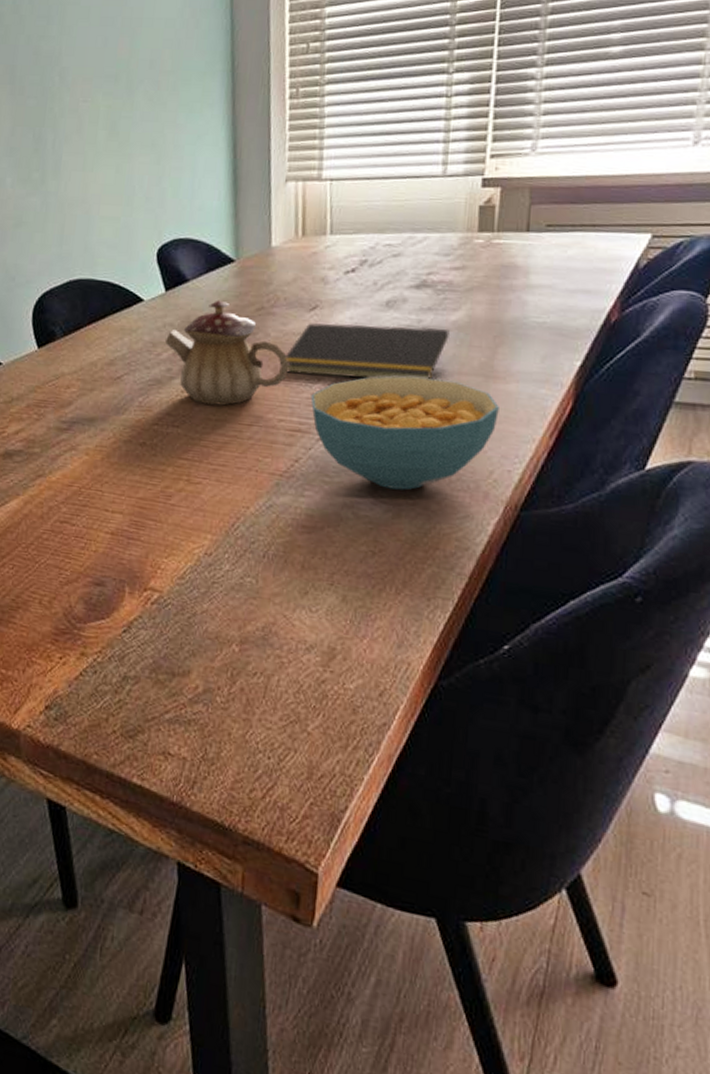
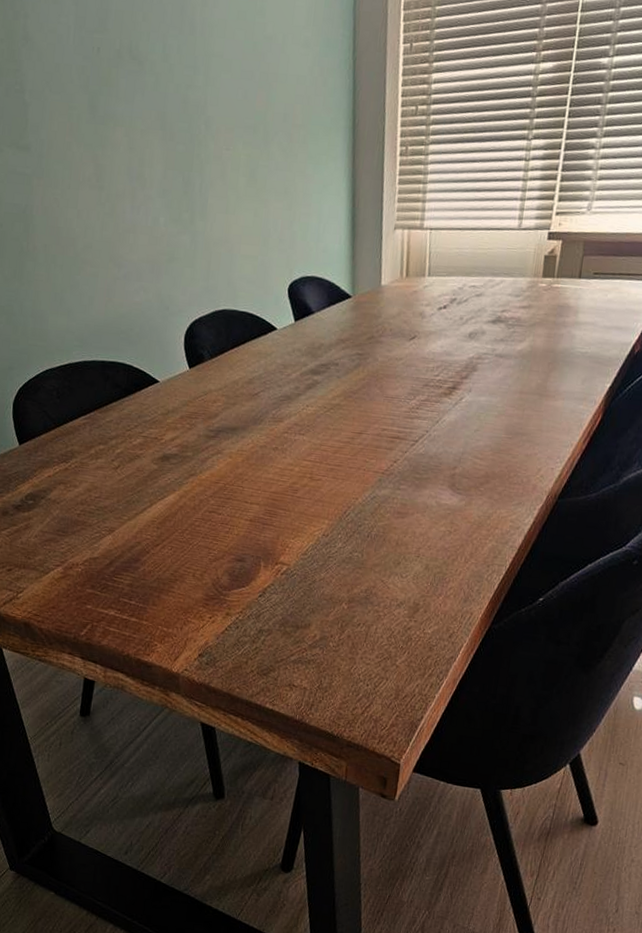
teapot: present [165,300,289,406] -> none [294,329,392,418]
notepad: present [280,323,451,380] -> none [385,350,517,398]
cereal bowl: present [310,376,499,490] -> none [408,394,549,484]

